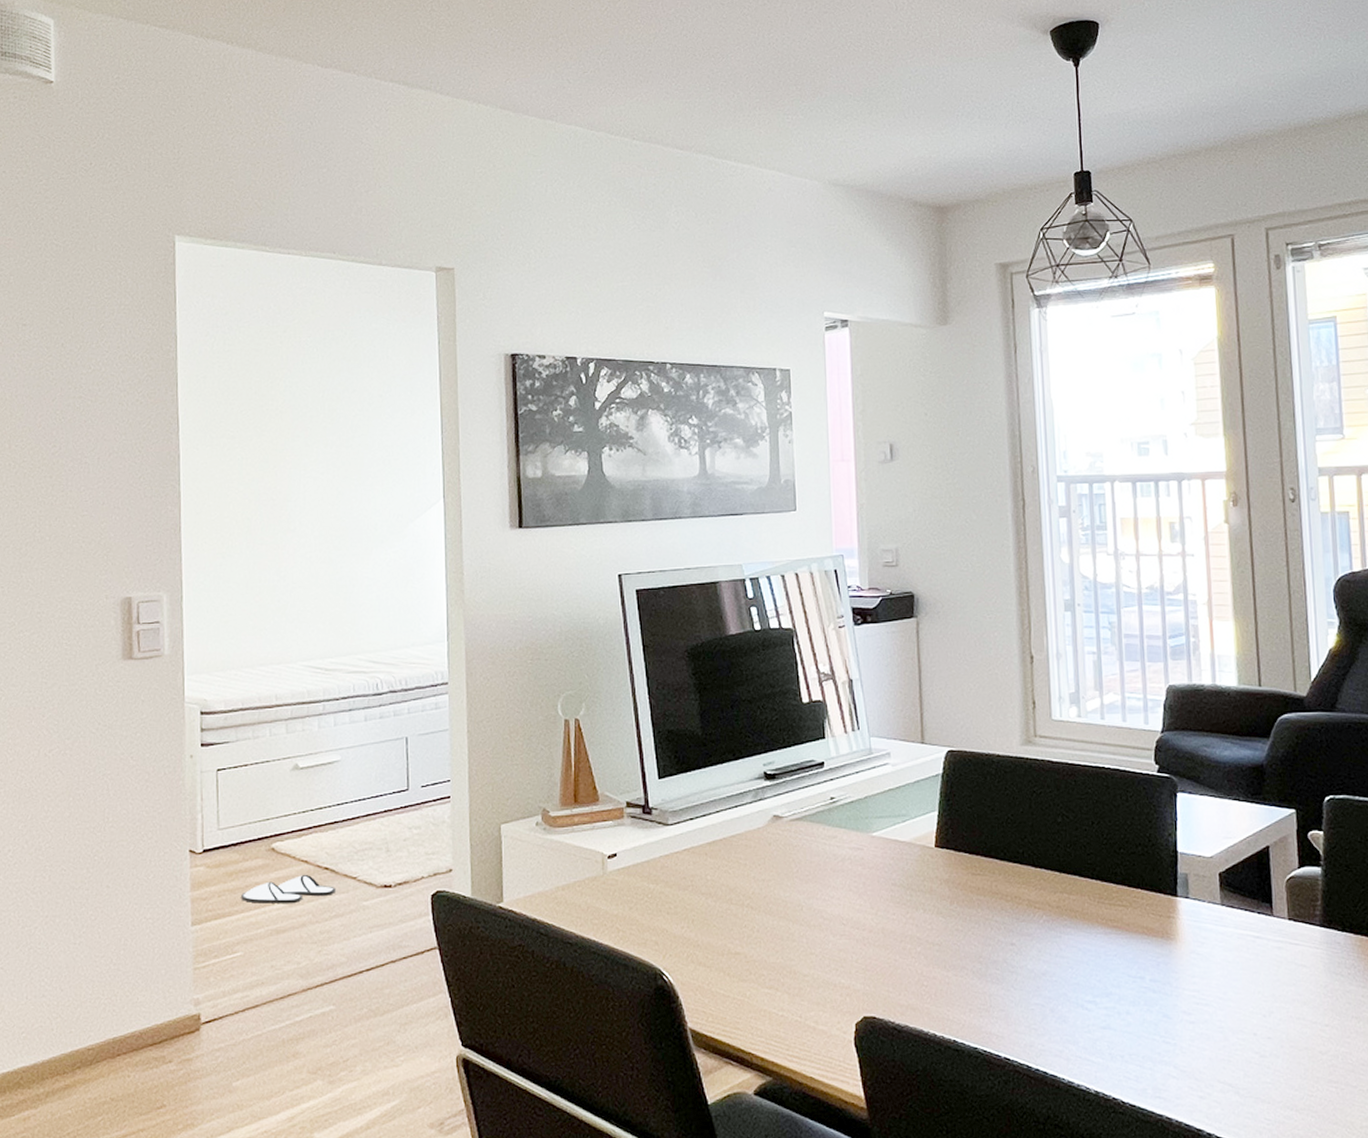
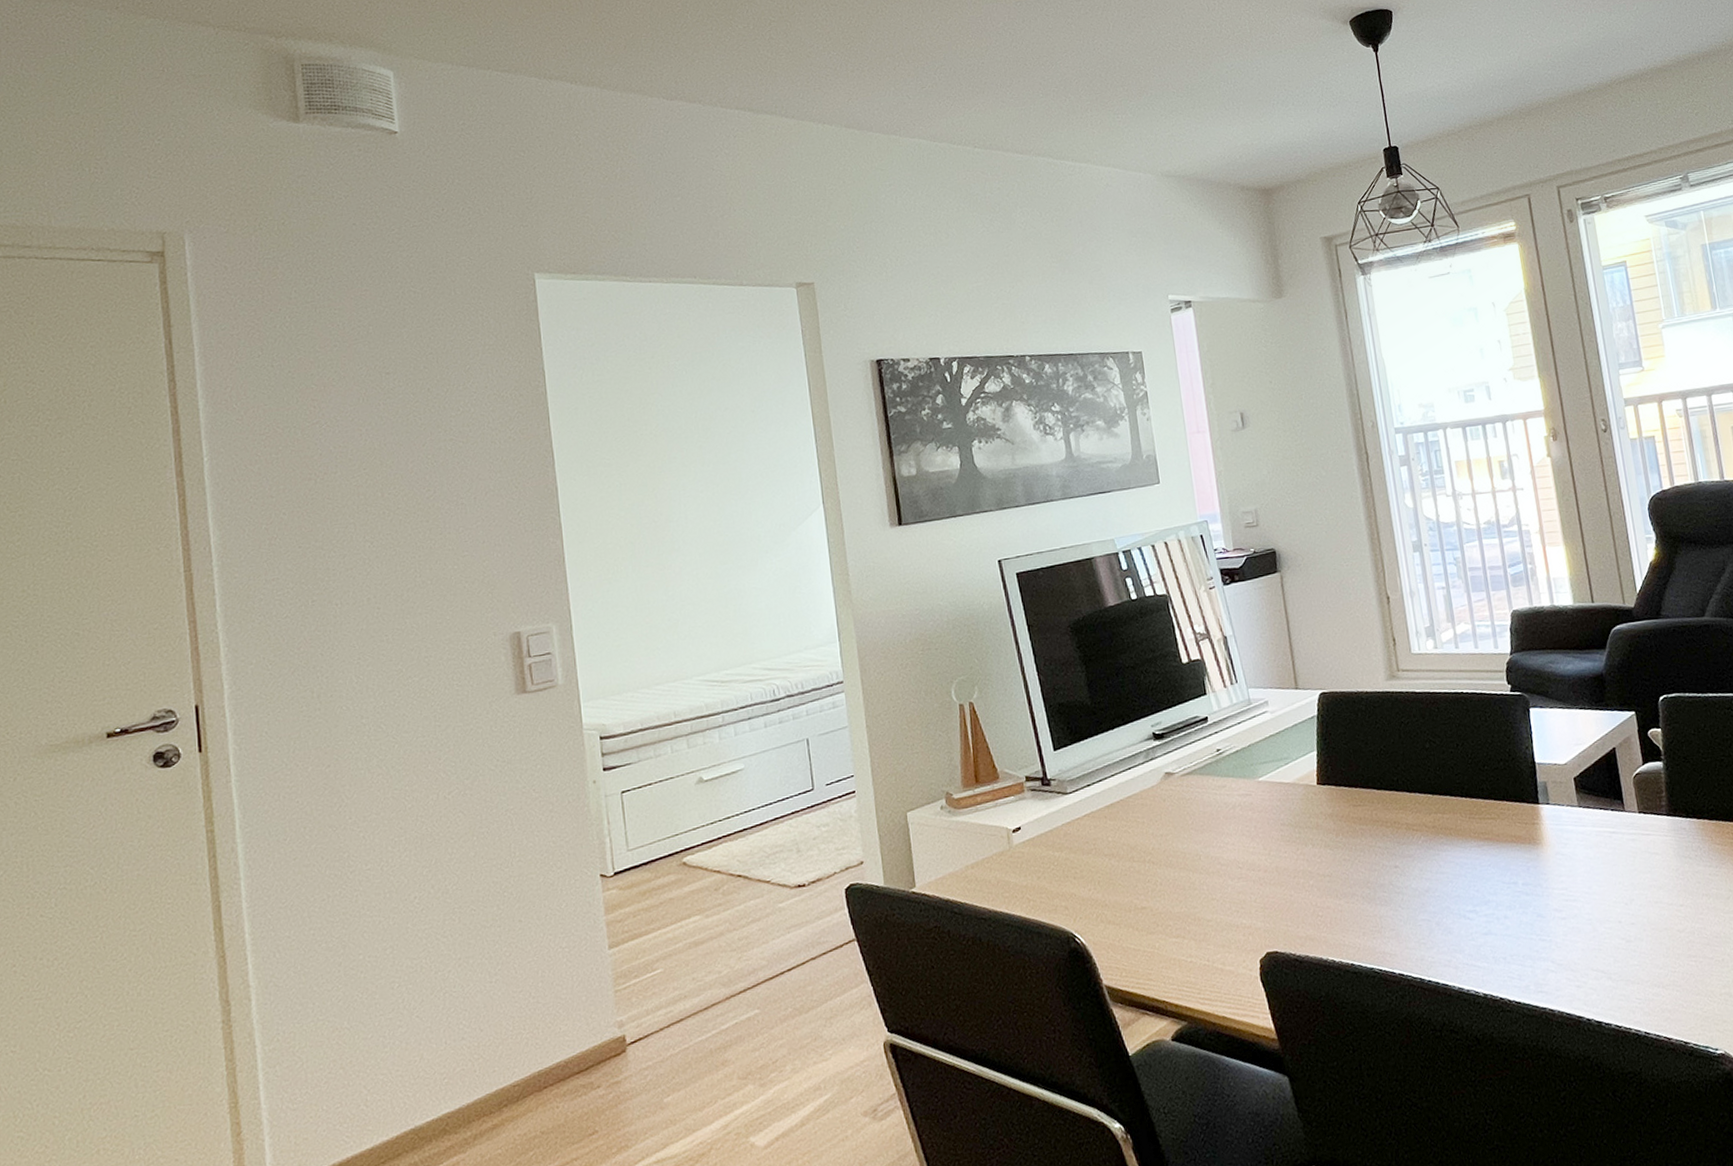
slippers: present [241,874,336,904] -> none [656,884,750,919]

